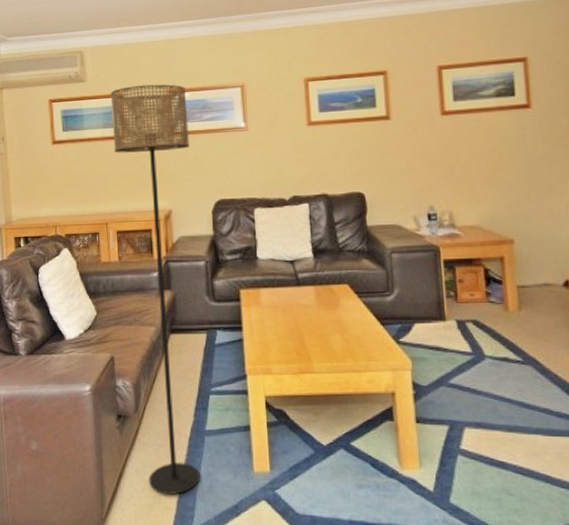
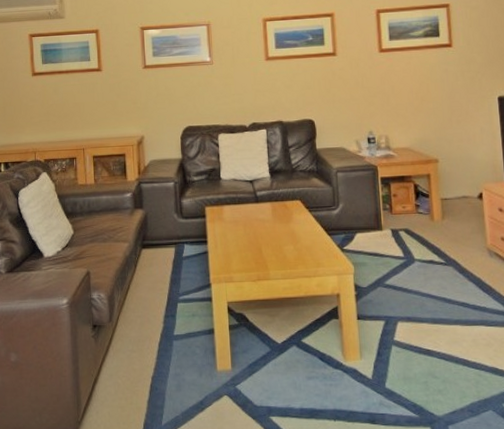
floor lamp: present [111,84,200,494] -> none [88,21,169,395]

